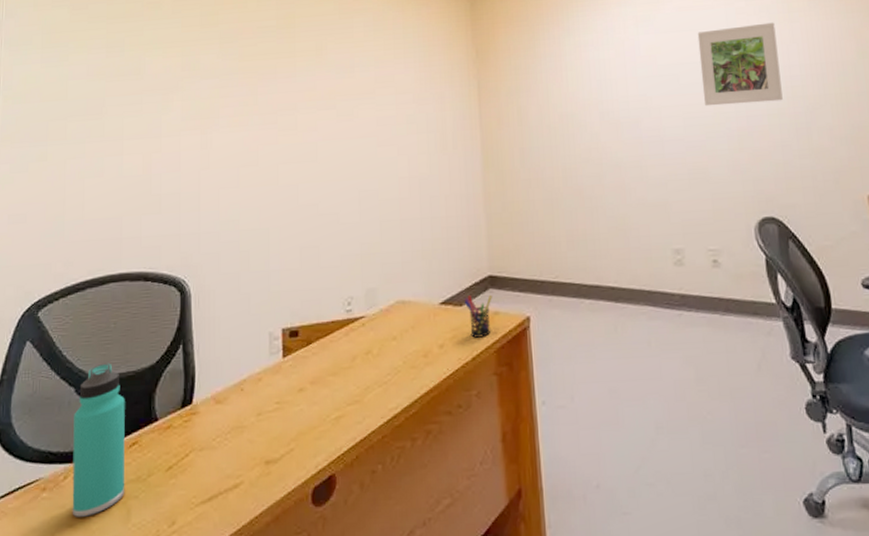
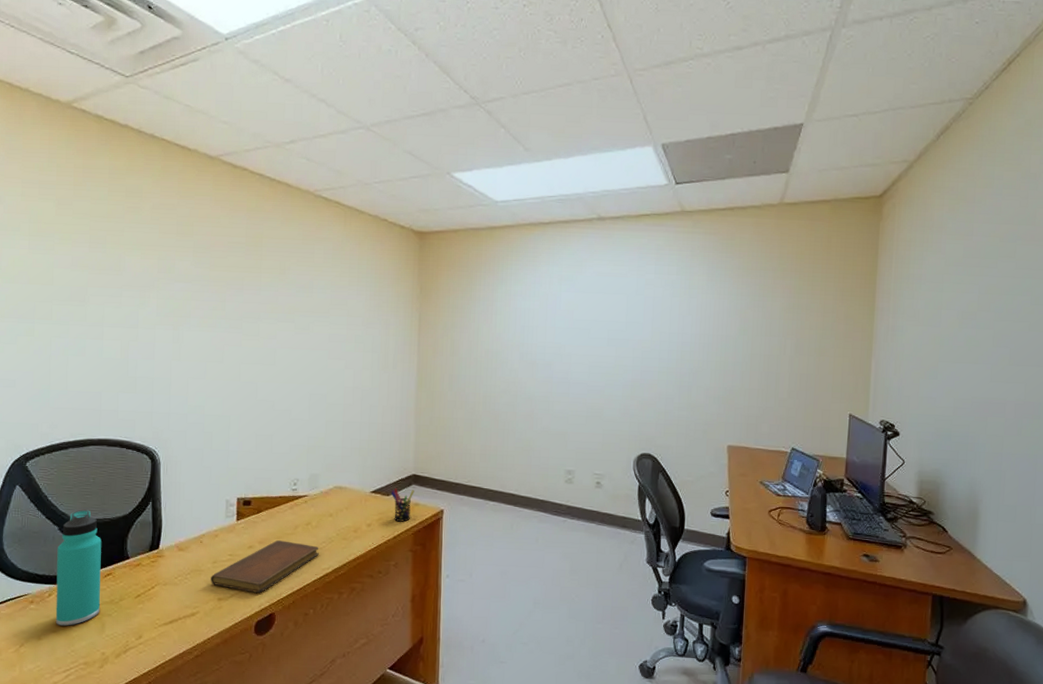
notebook: none [255,377,384,449] -> present [211,540,319,593]
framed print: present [697,22,783,107] -> none [607,295,676,362]

